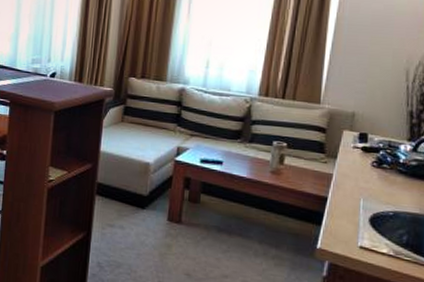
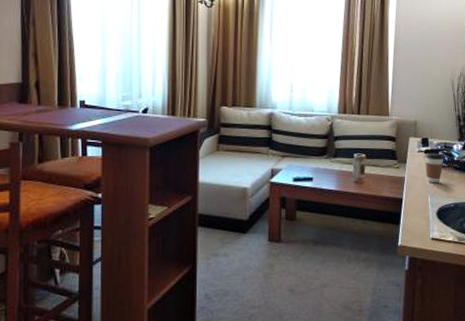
coffee cup: none [360,149,386,186] -> present [425,152,444,183]

